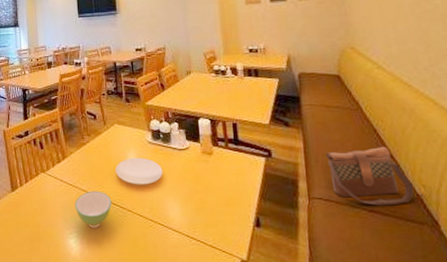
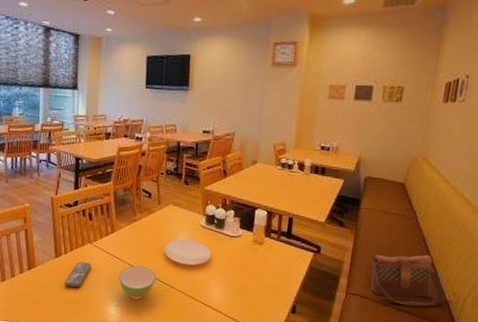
mobile phone: none [22,193,47,222] -> present [64,262,91,288]

